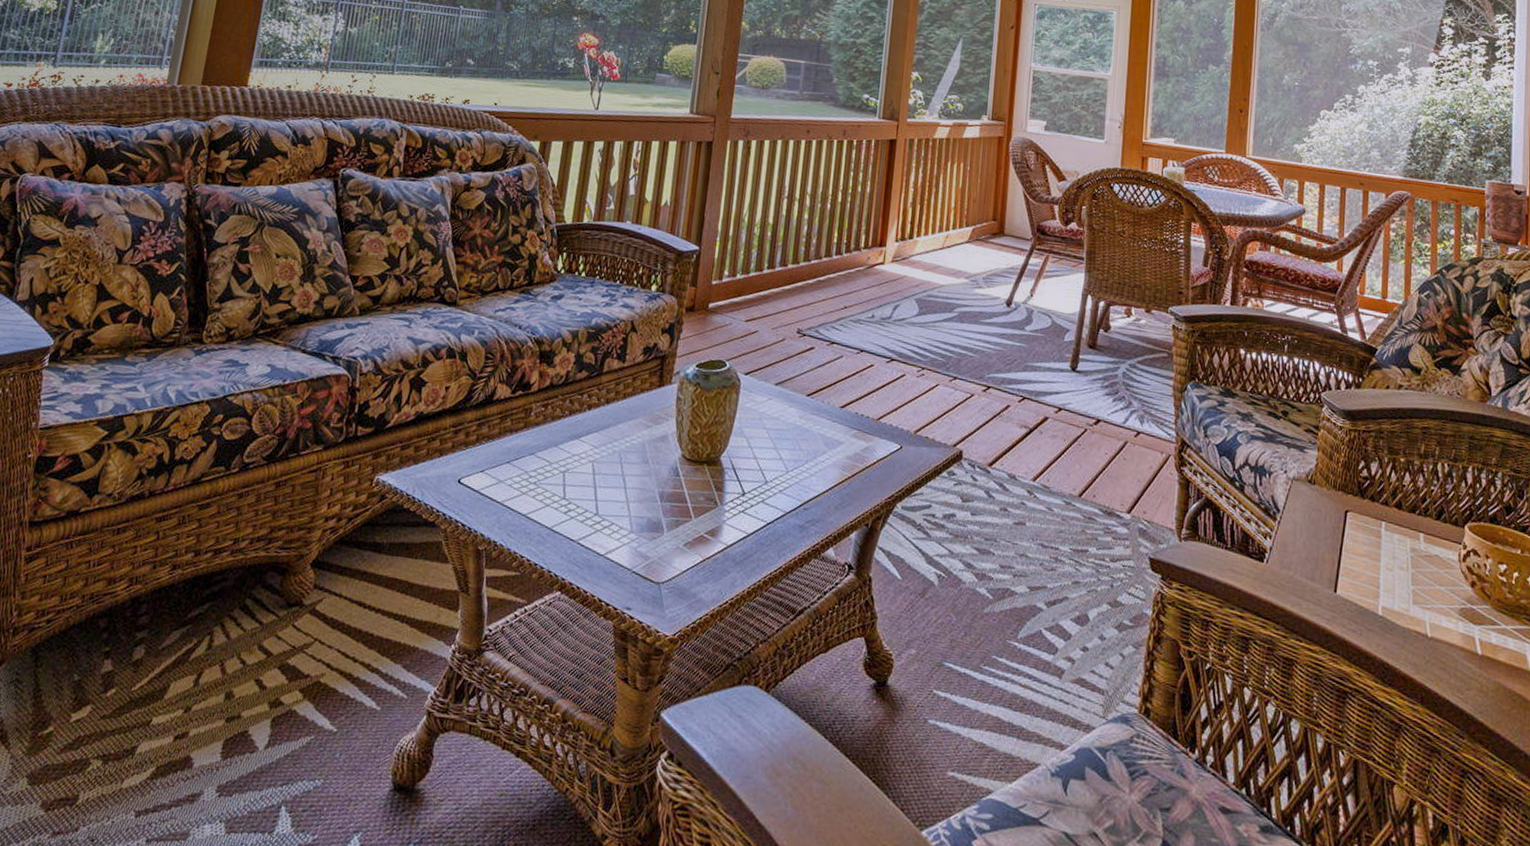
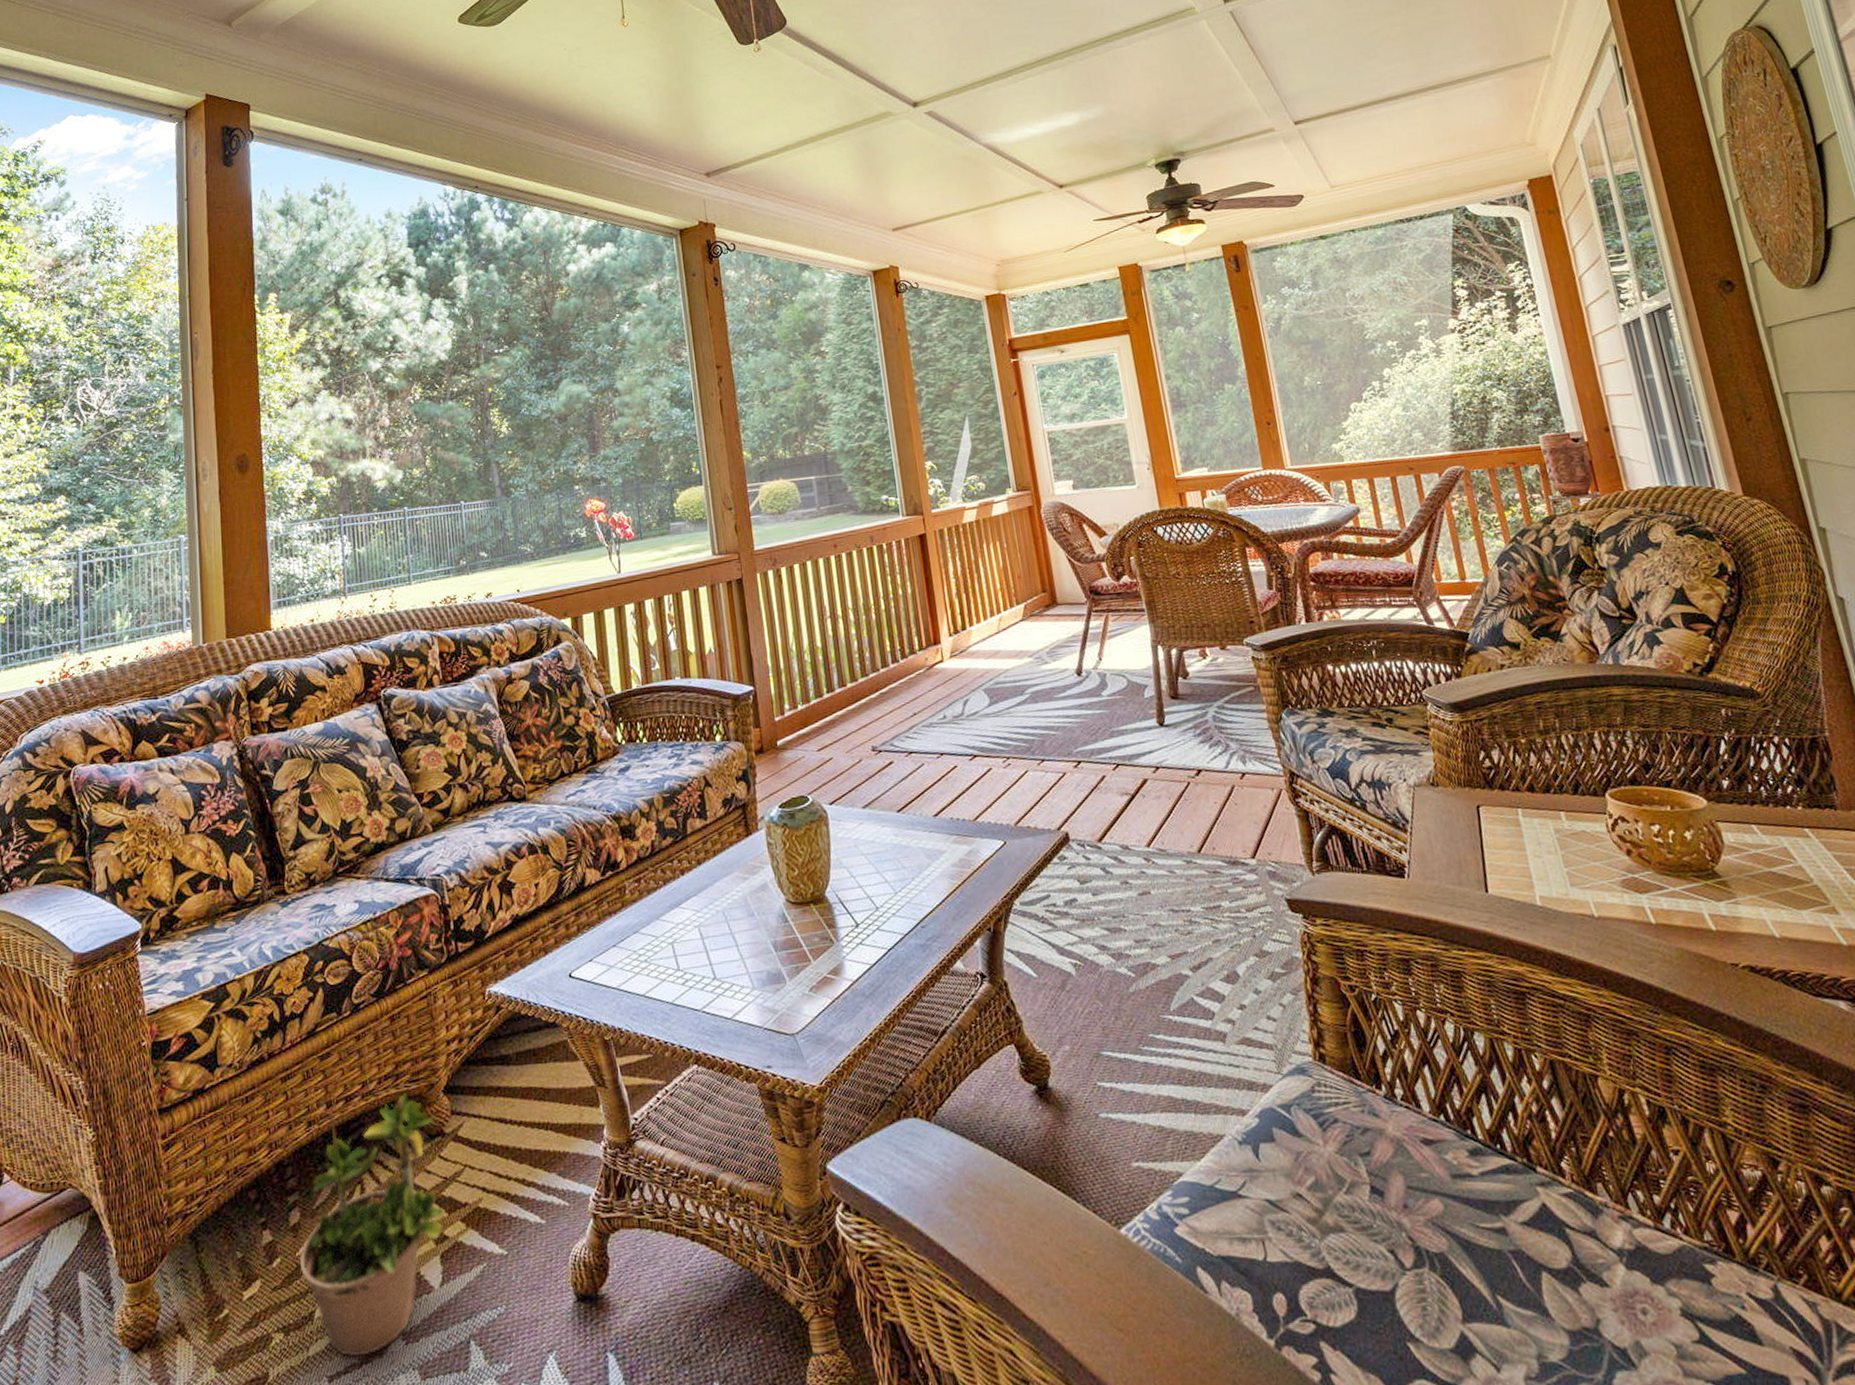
potted plant: none [133,546,296,799] -> present [299,1084,444,1358]

